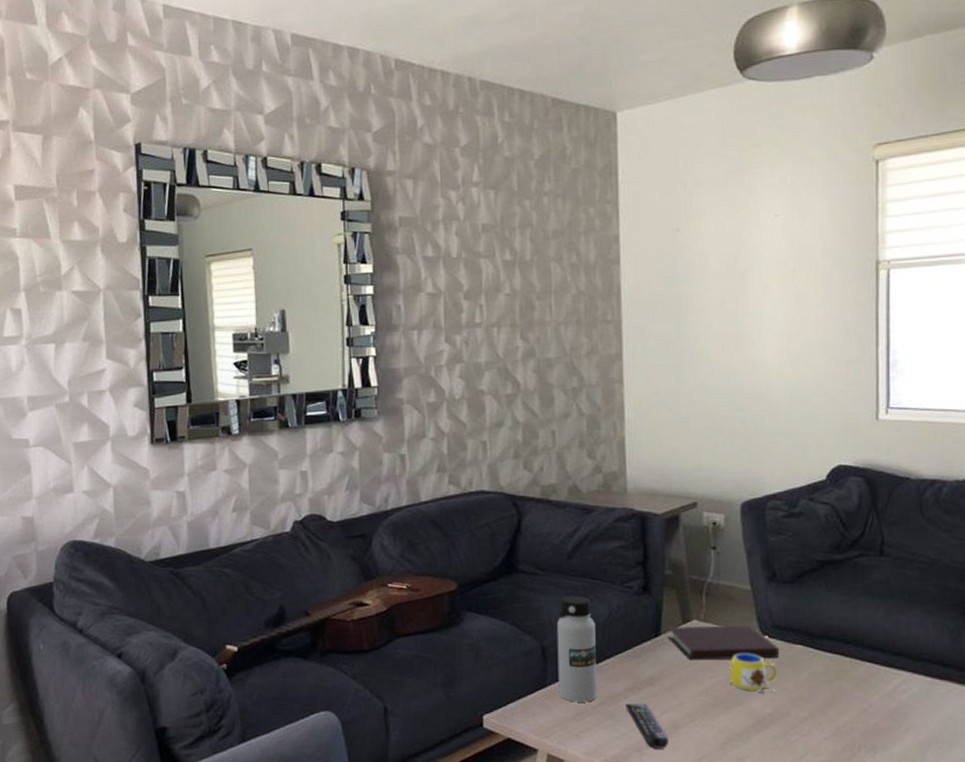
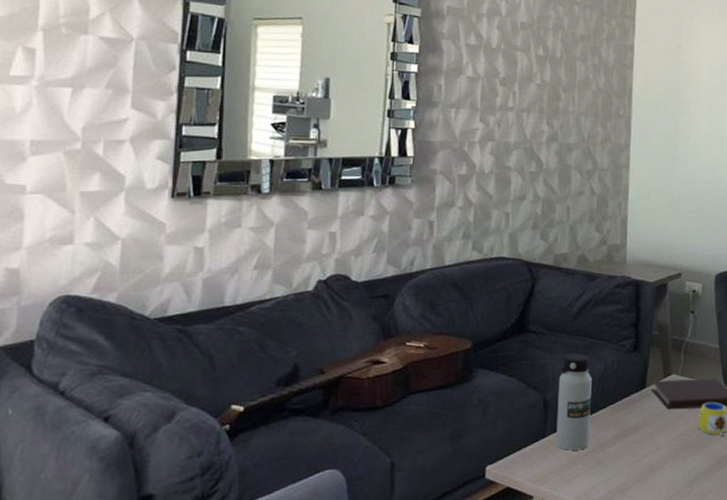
remote control: present [625,703,668,749] -> none [612,449,646,490]

